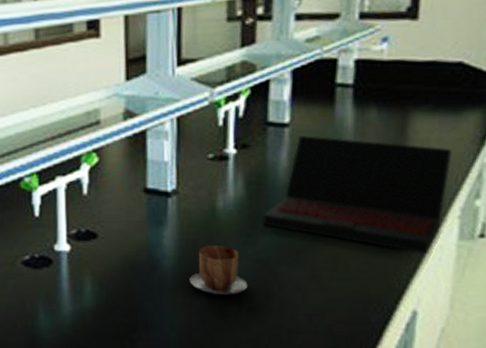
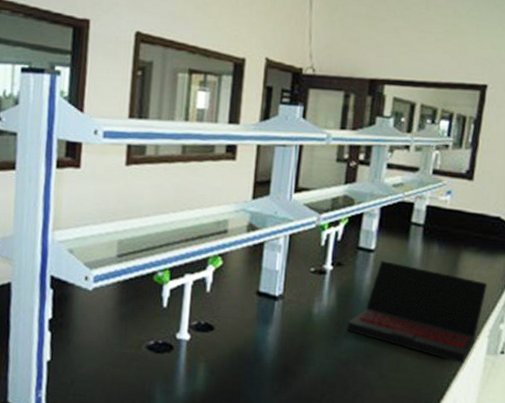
mug: present [189,246,248,296] -> none [285,344,331,387]

